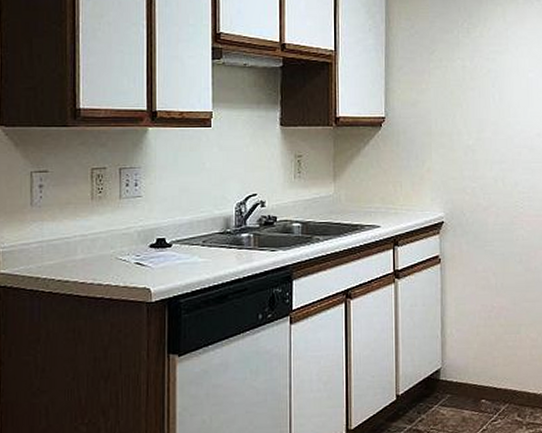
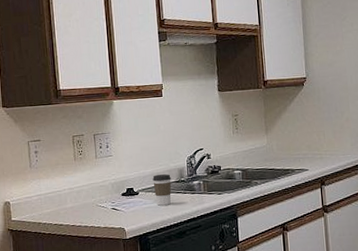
coffee cup: none [191,223,214,262] -> present [152,174,172,206]

